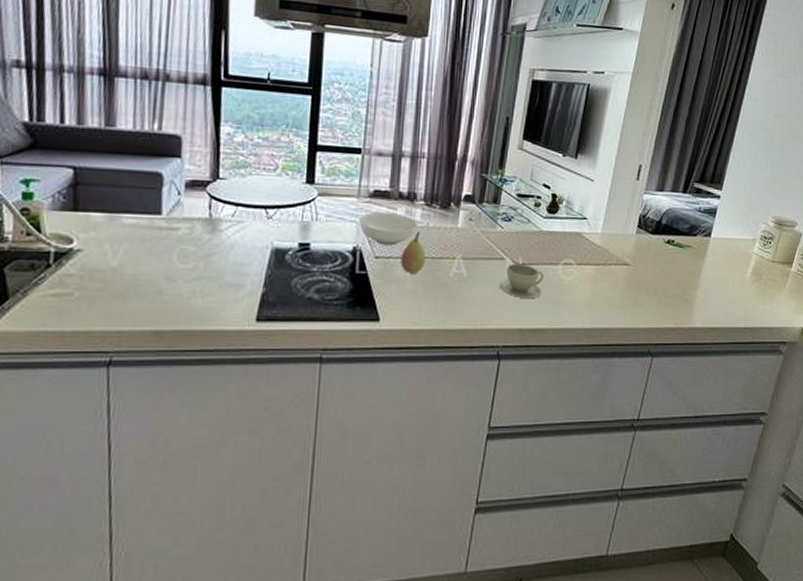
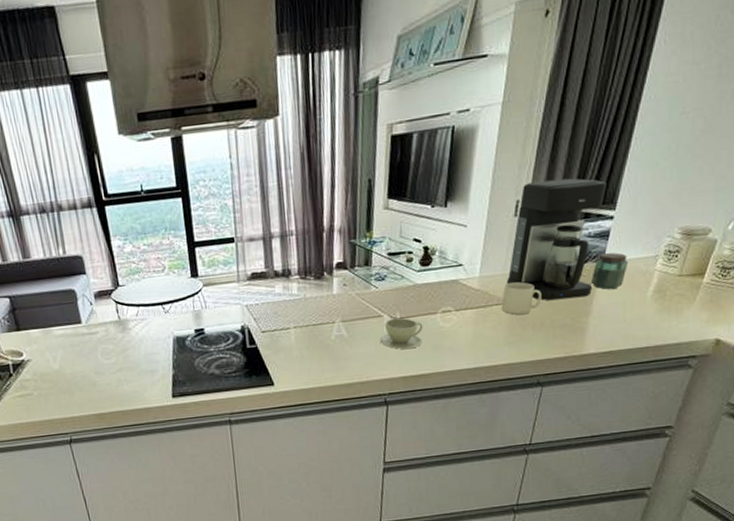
bowl: present [358,212,418,245] -> none [242,290,296,320]
fruit: present [400,231,425,274] -> none [284,303,307,342]
mug: none [619,244,657,279] -> present [501,282,542,315]
coffee maker: none [626,150,715,269] -> present [507,178,606,300]
peanut butter: none [700,229,731,266] -> present [591,252,627,290]

